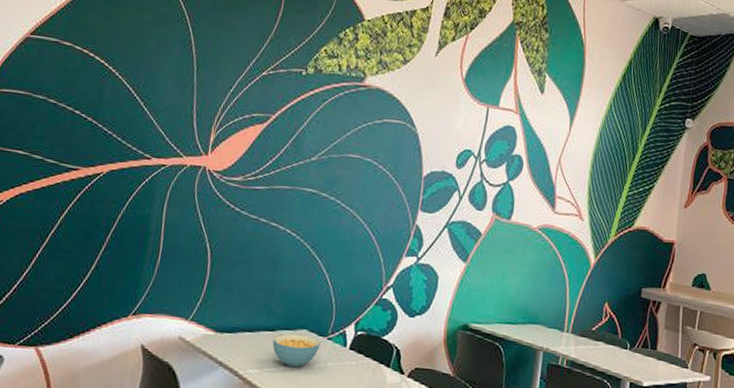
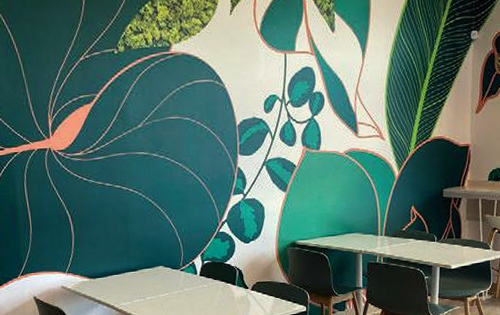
cereal bowl: present [272,334,321,368] -> none [136,270,176,297]

